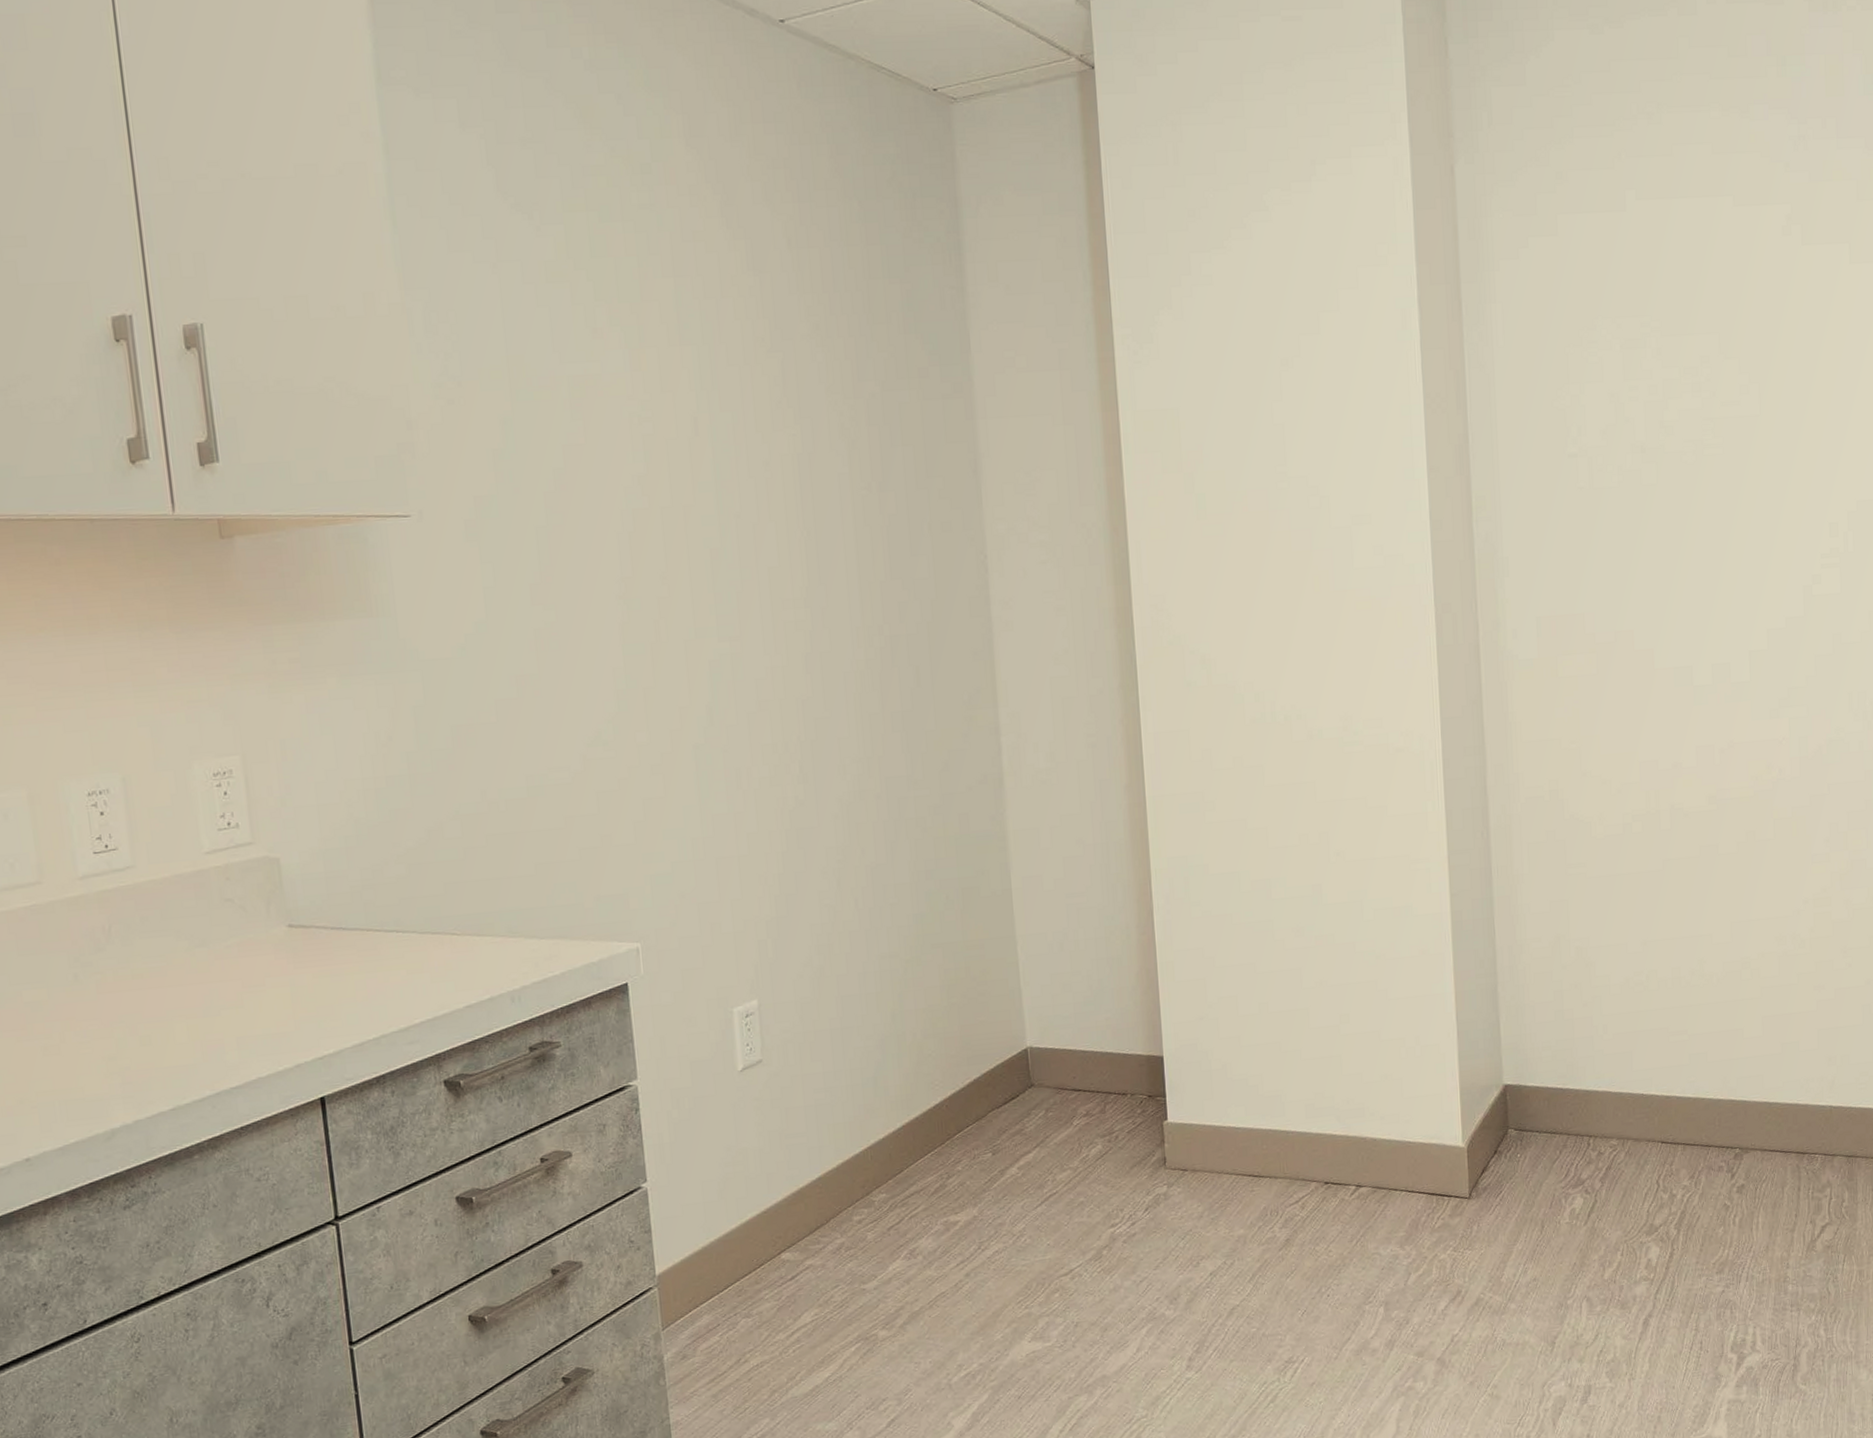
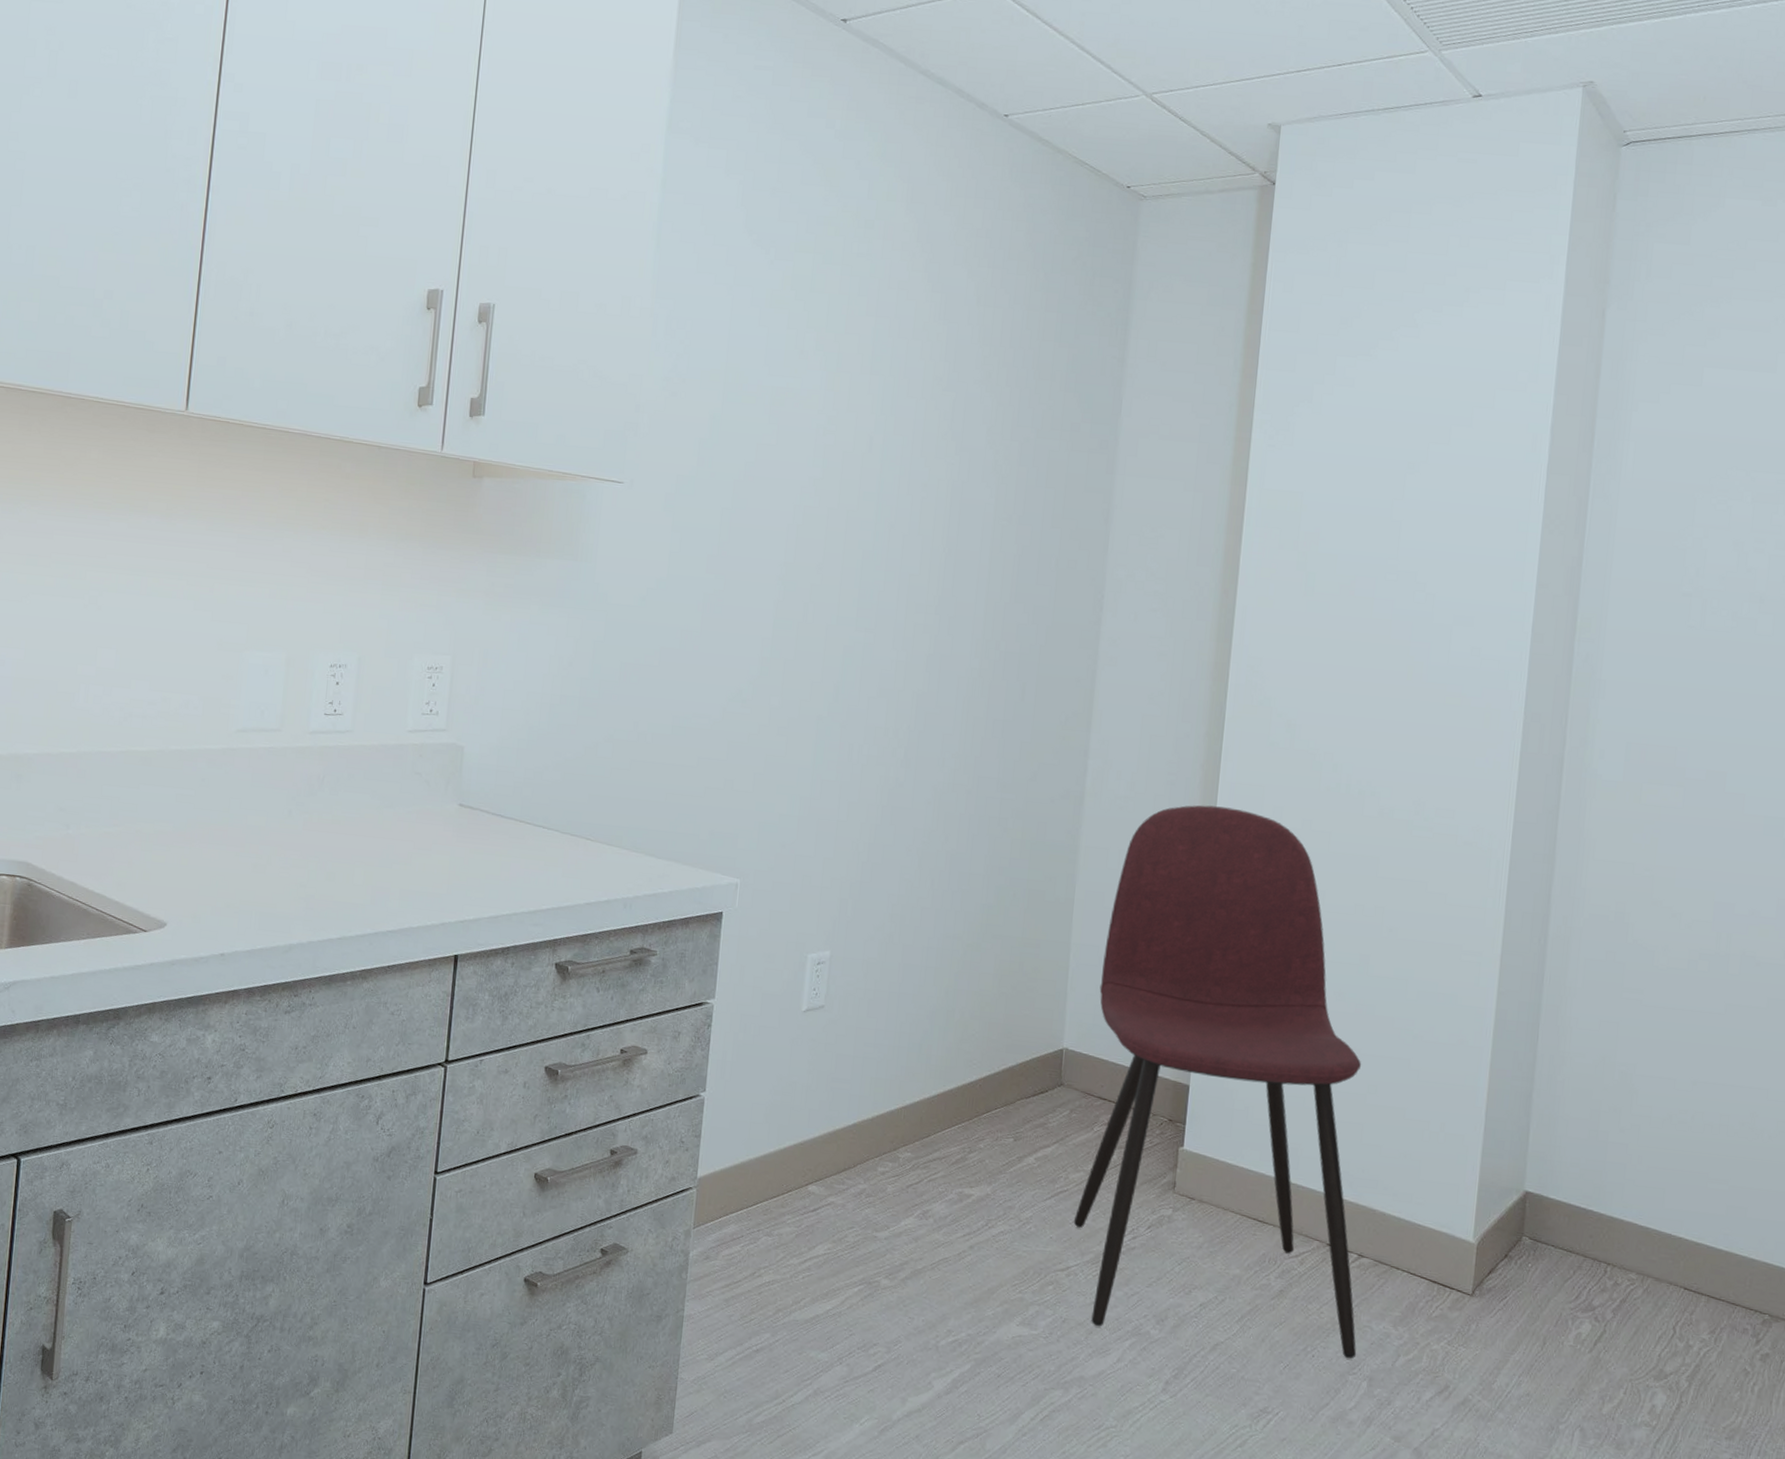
dining chair: none [1052,759,1370,1322] -> present [1073,805,1362,1359]

